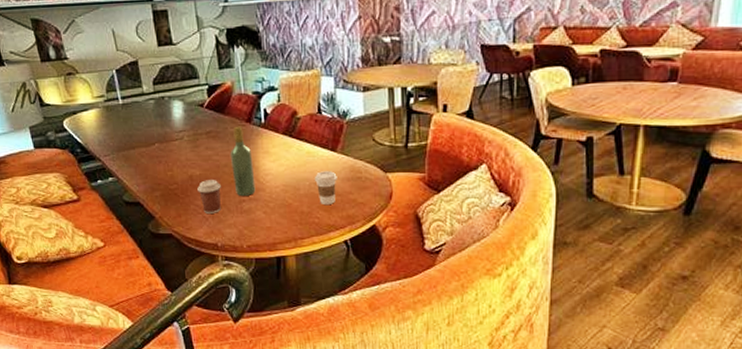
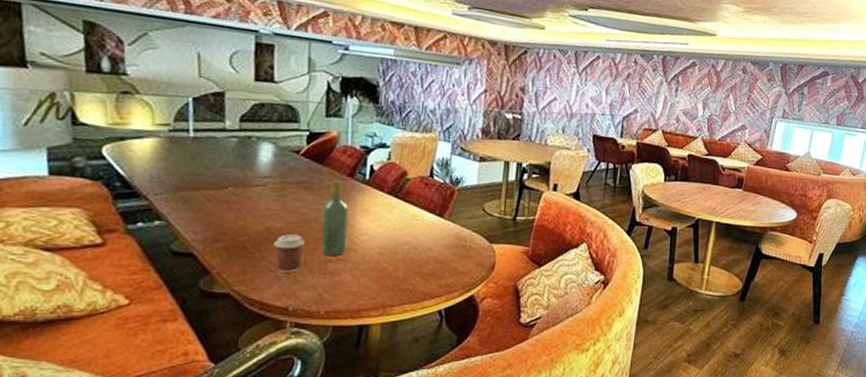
coffee cup: present [315,171,337,206] -> none [416,236,441,272]

